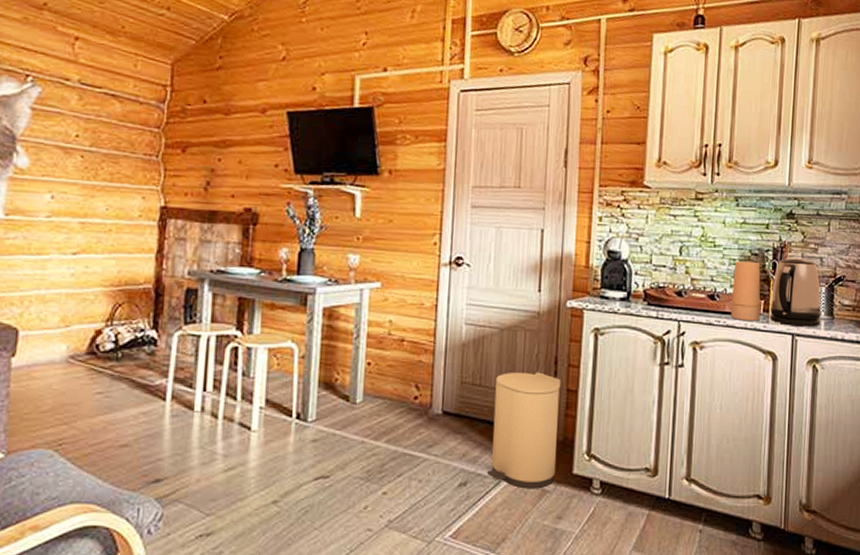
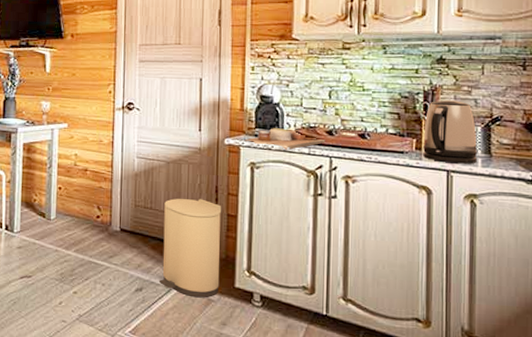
cutting board: none [587,288,675,314] -> present [243,128,326,151]
canister: present [731,261,761,321] -> none [382,104,412,158]

